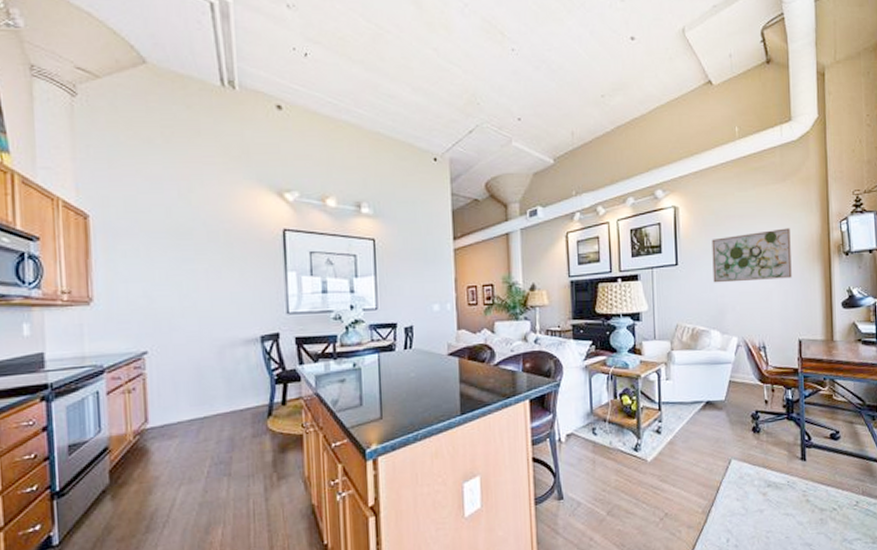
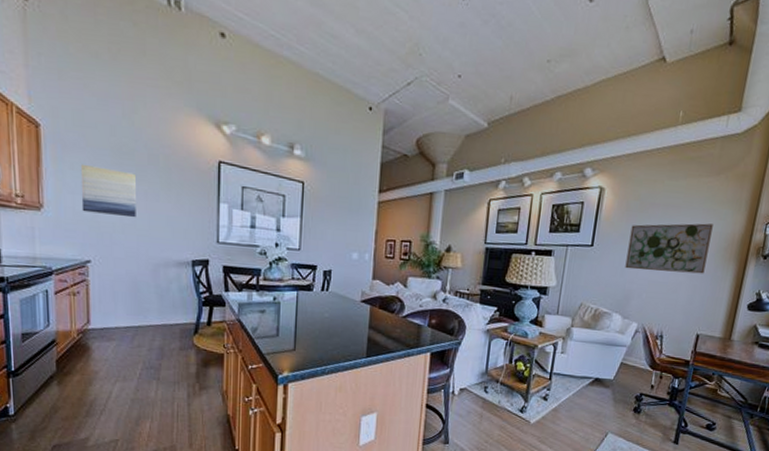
wall art: none [134,250,197,300] -> present [81,164,136,218]

